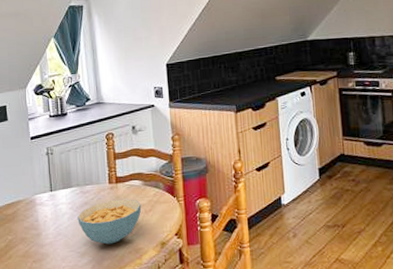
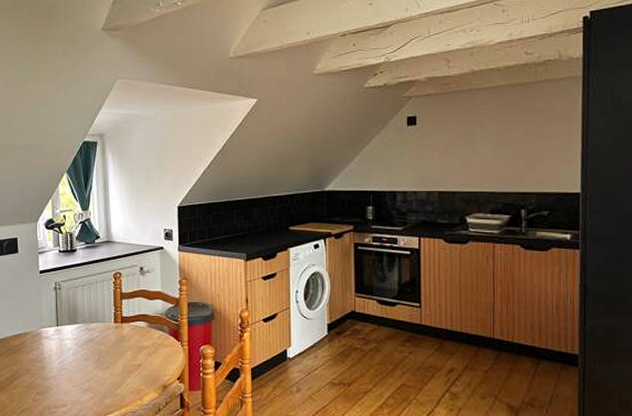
cereal bowl: present [77,199,142,245] -> none [82,339,145,383]

